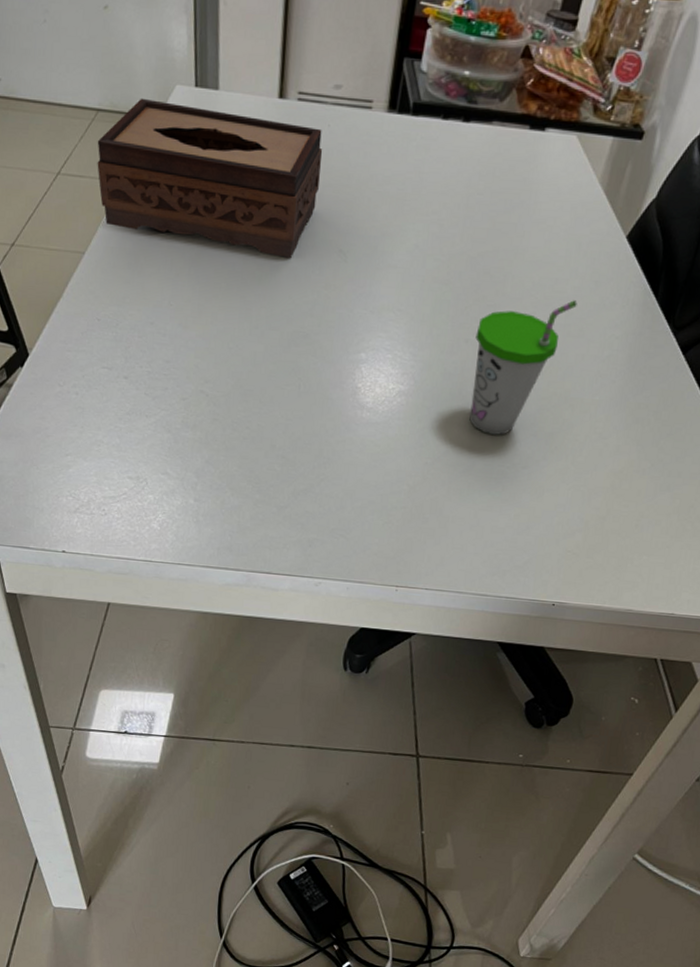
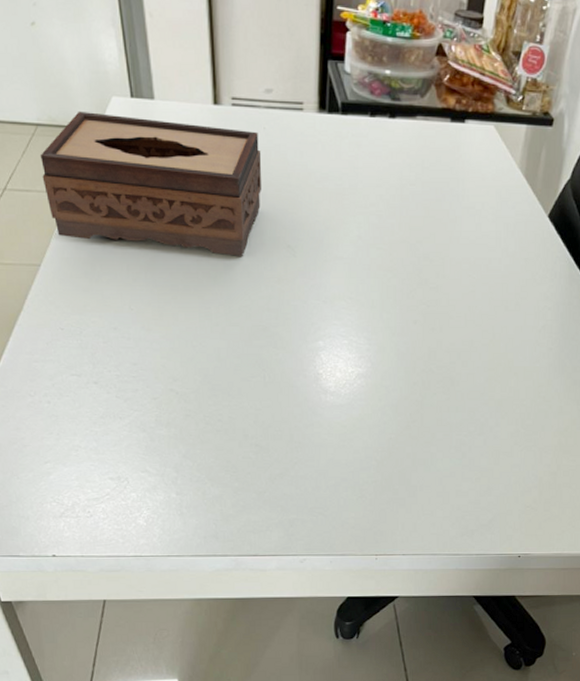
cup: present [469,300,577,436] -> none [423,277,511,408]

